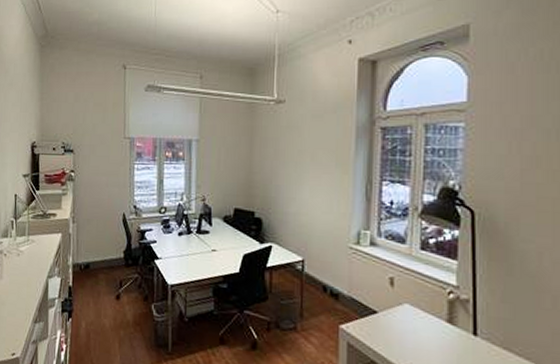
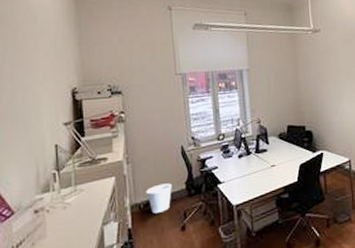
wastebasket: none [87,248,111,277] -> present [146,183,172,213]

